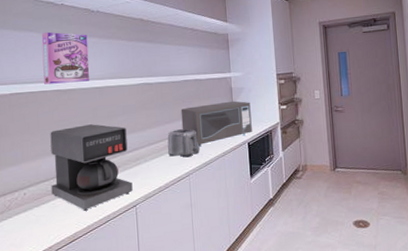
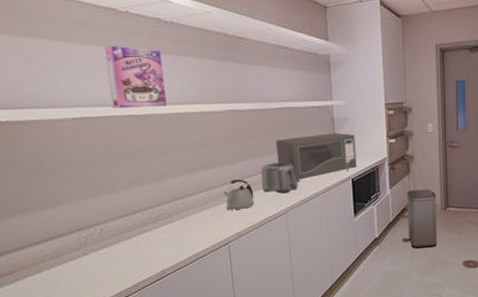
coffee maker: present [50,124,133,211] -> none [125,155,224,248]
kettle: none [133,145,161,174] -> present [223,179,255,210]
pedal bin: none [295,151,328,209] -> present [402,189,437,249]

